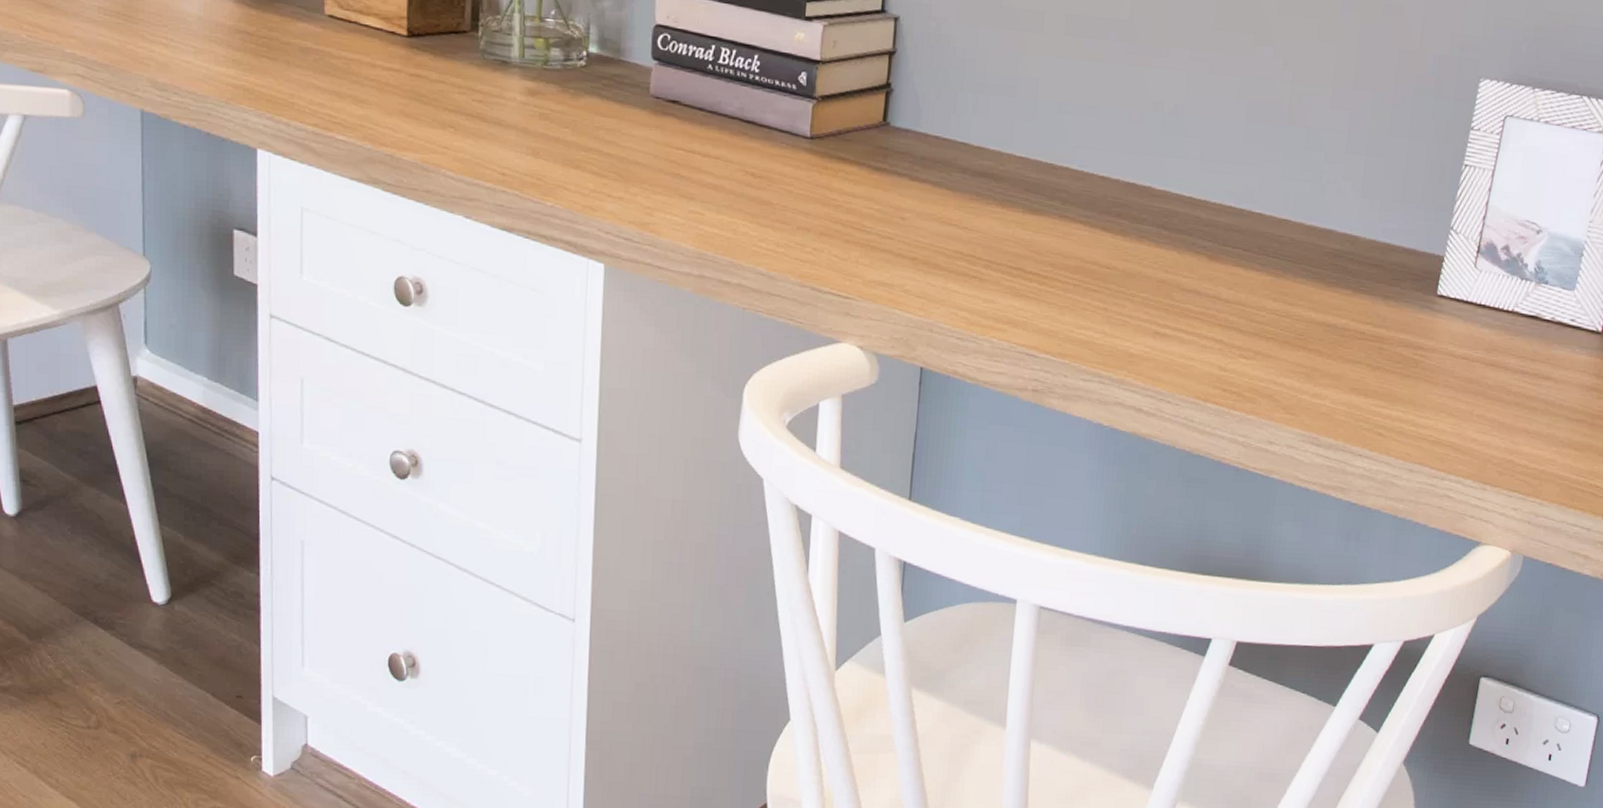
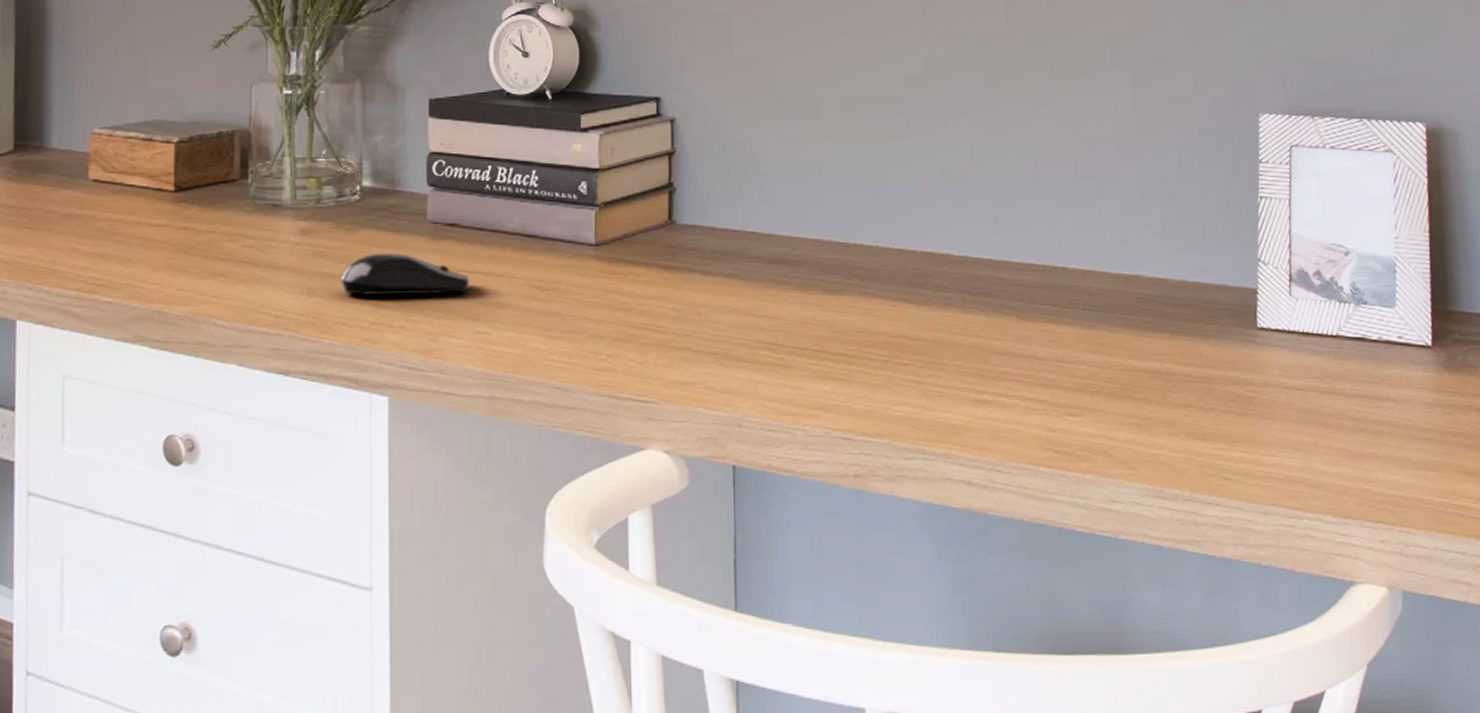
computer mouse: none [564,121,687,171] -> present [340,252,469,295]

